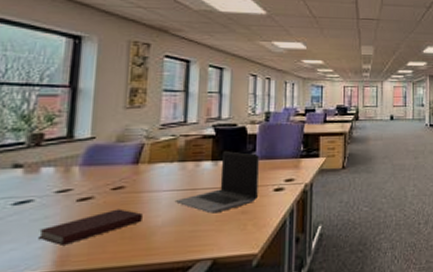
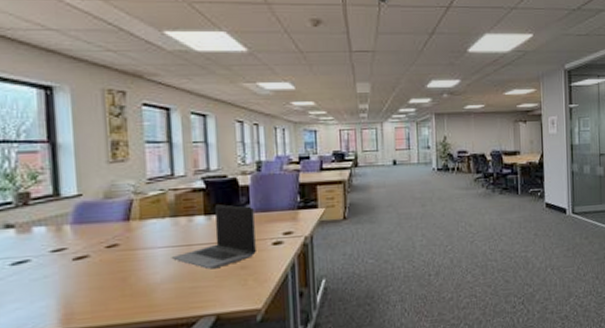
notebook: present [39,209,143,245] -> none [40,266,141,304]

